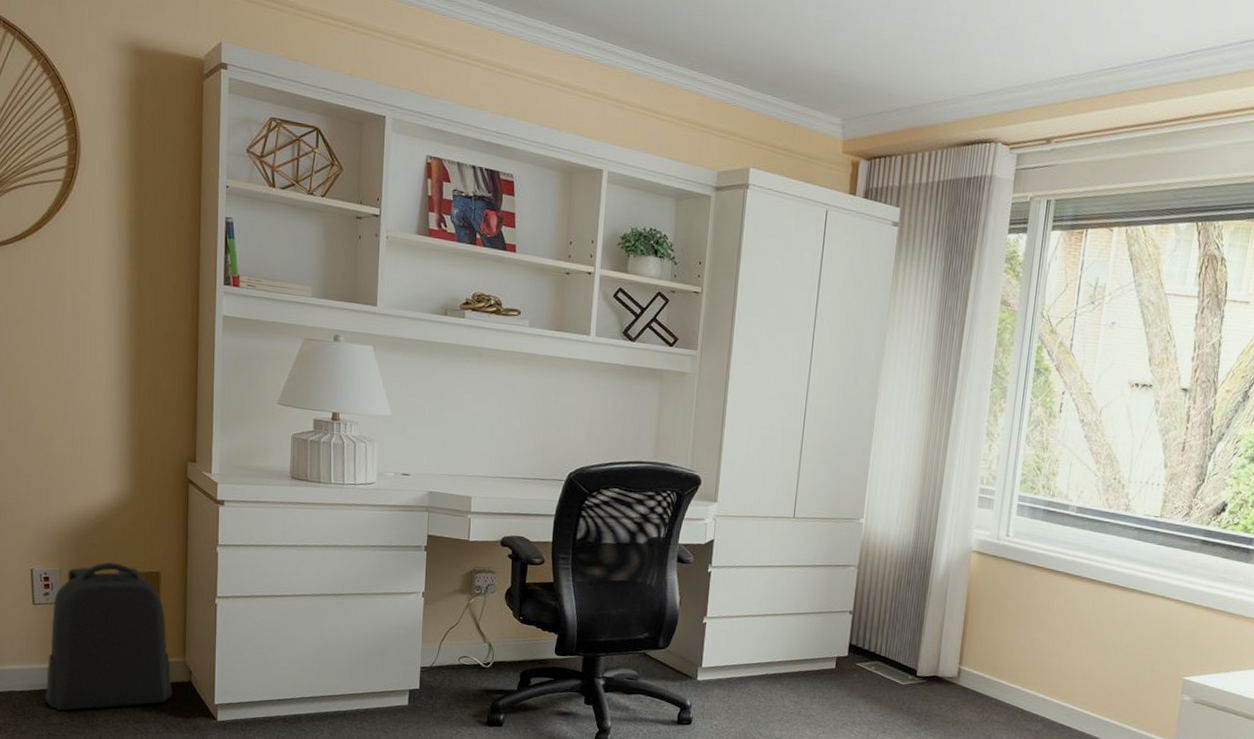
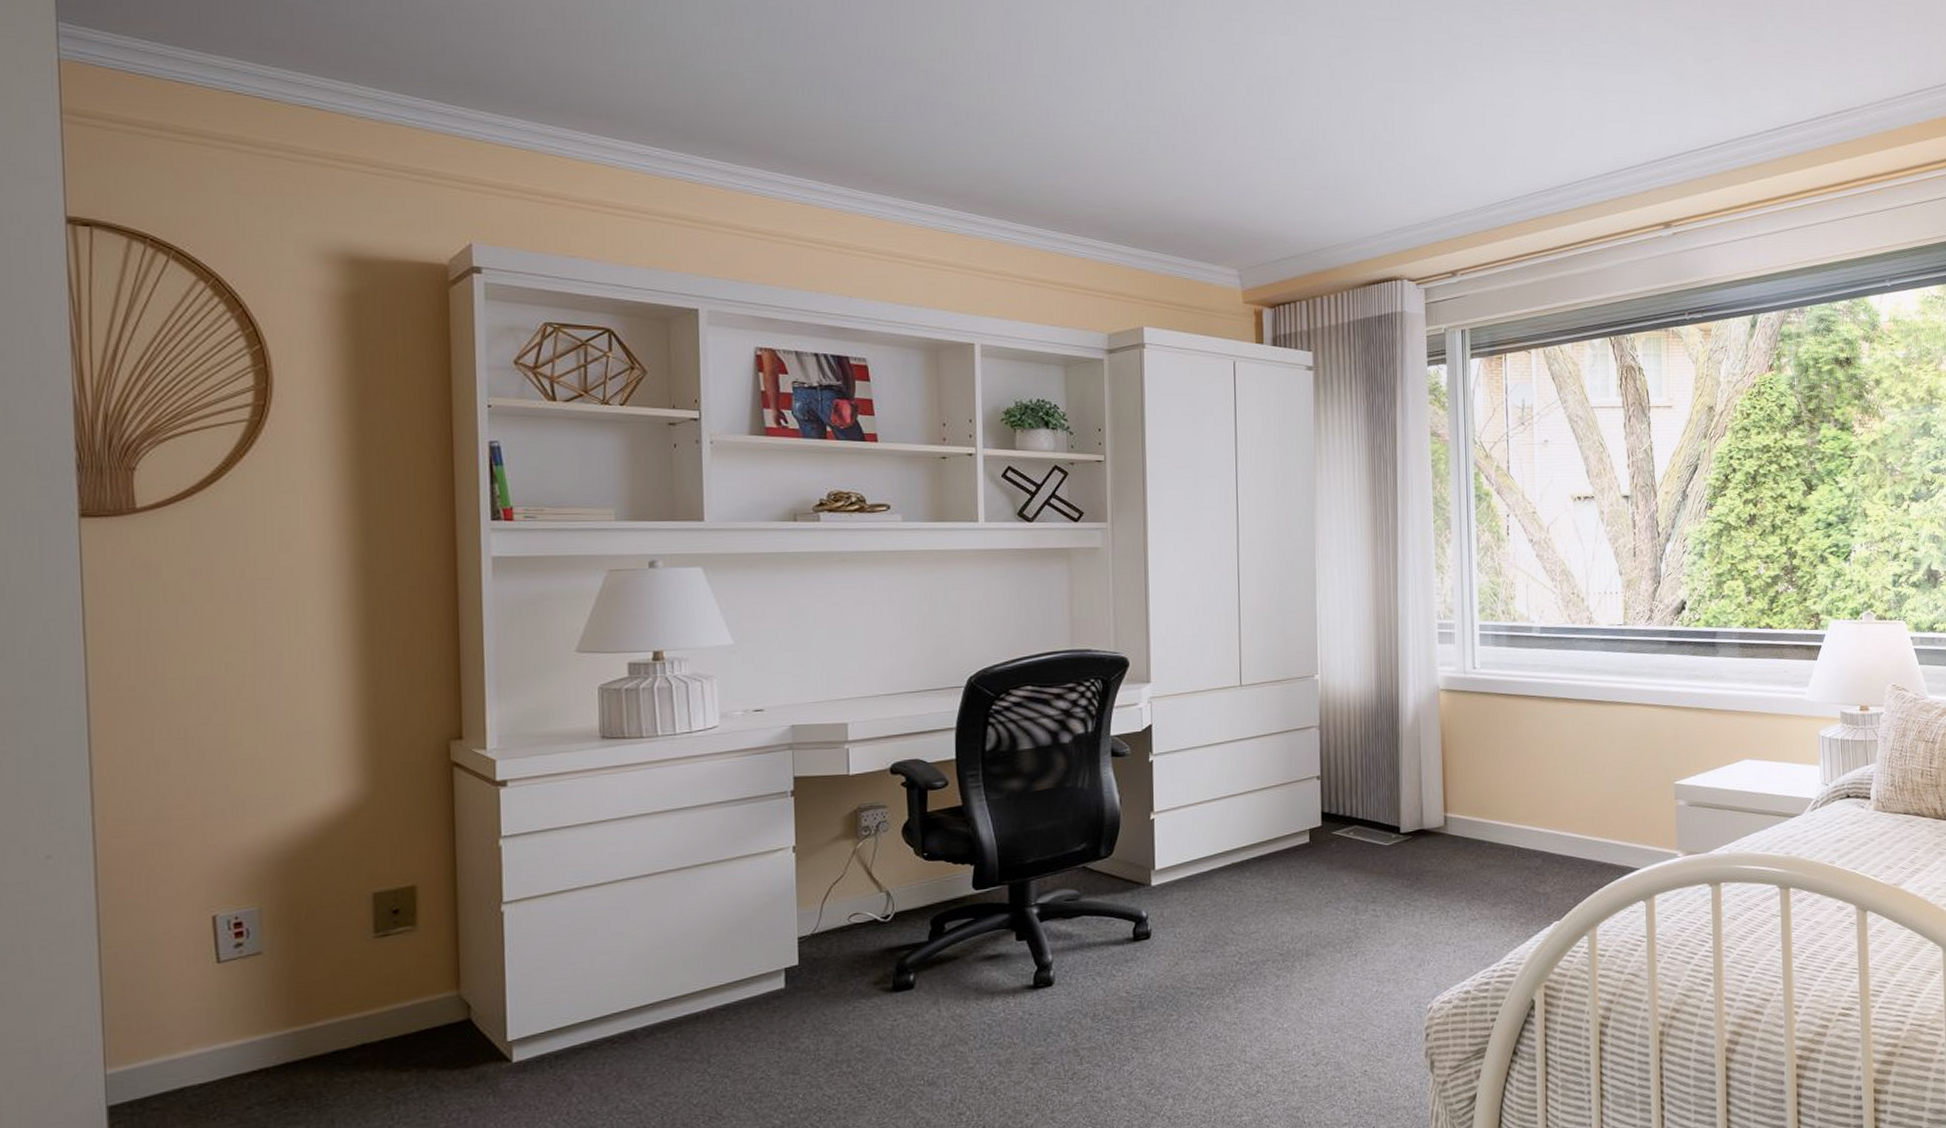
backpack: present [45,562,173,711] -> none [240,885,443,1098]

